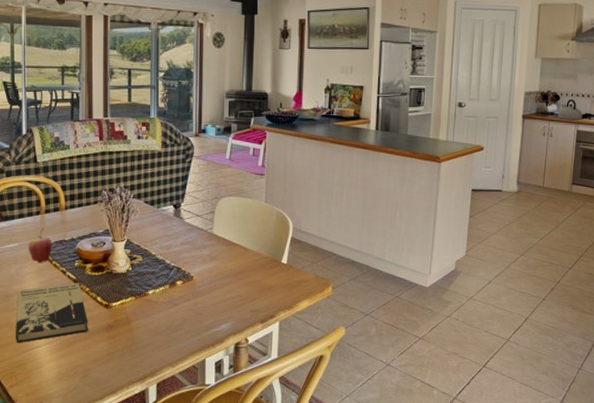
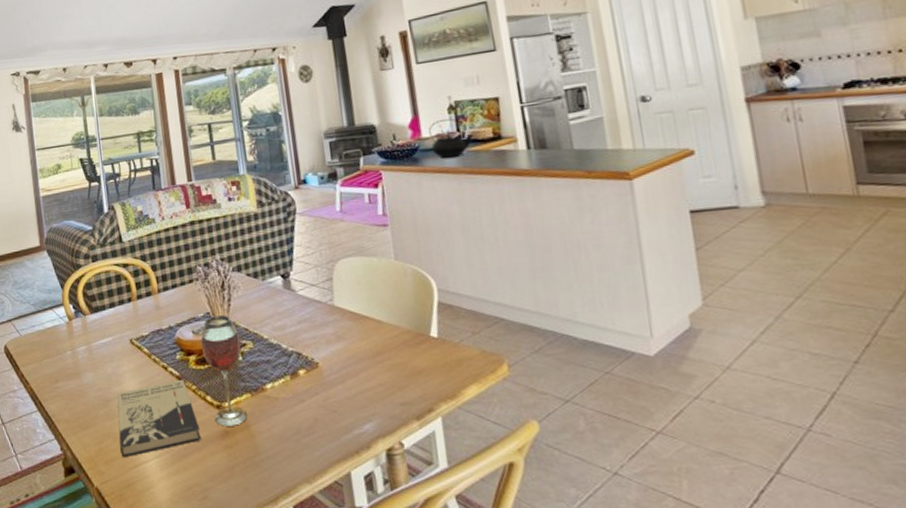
fruit: present [28,227,52,262] -> none [122,316,150,358]
wineglass: none [99,232,132,322] -> present [201,314,247,426]
teapot: none [307,96,340,129] -> present [429,118,474,159]
kettle: present [557,99,583,120] -> none [803,64,848,95]

